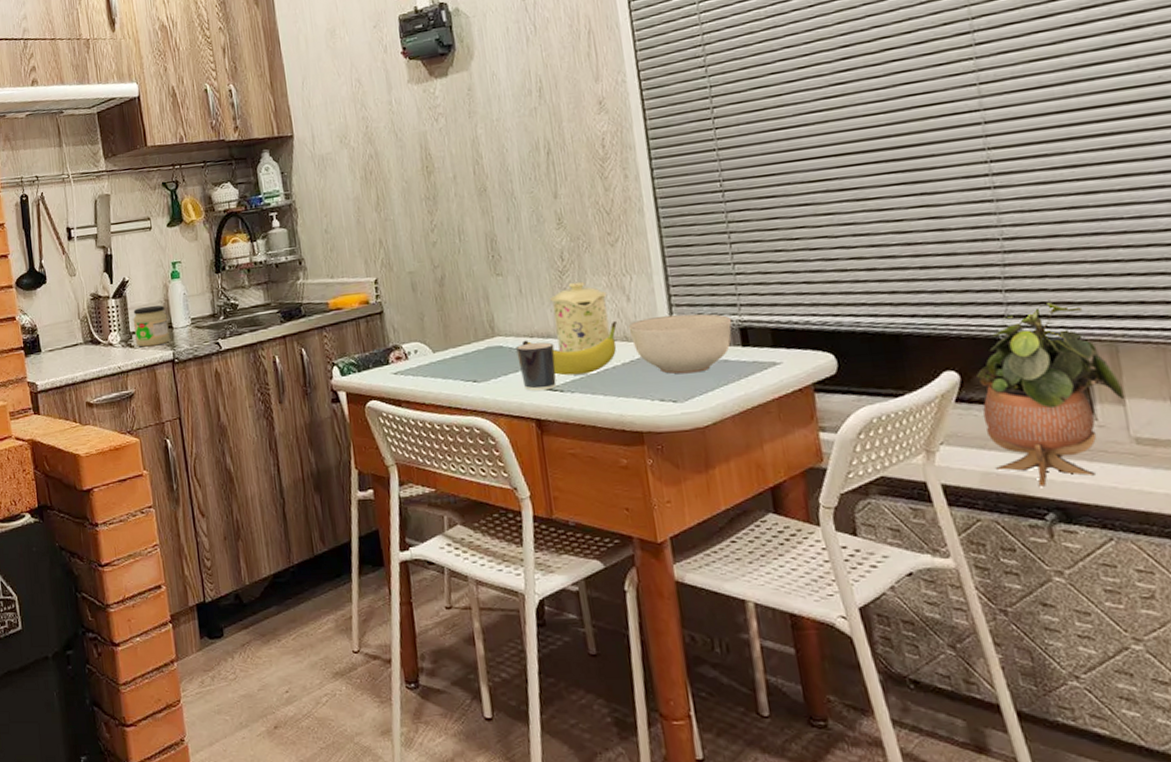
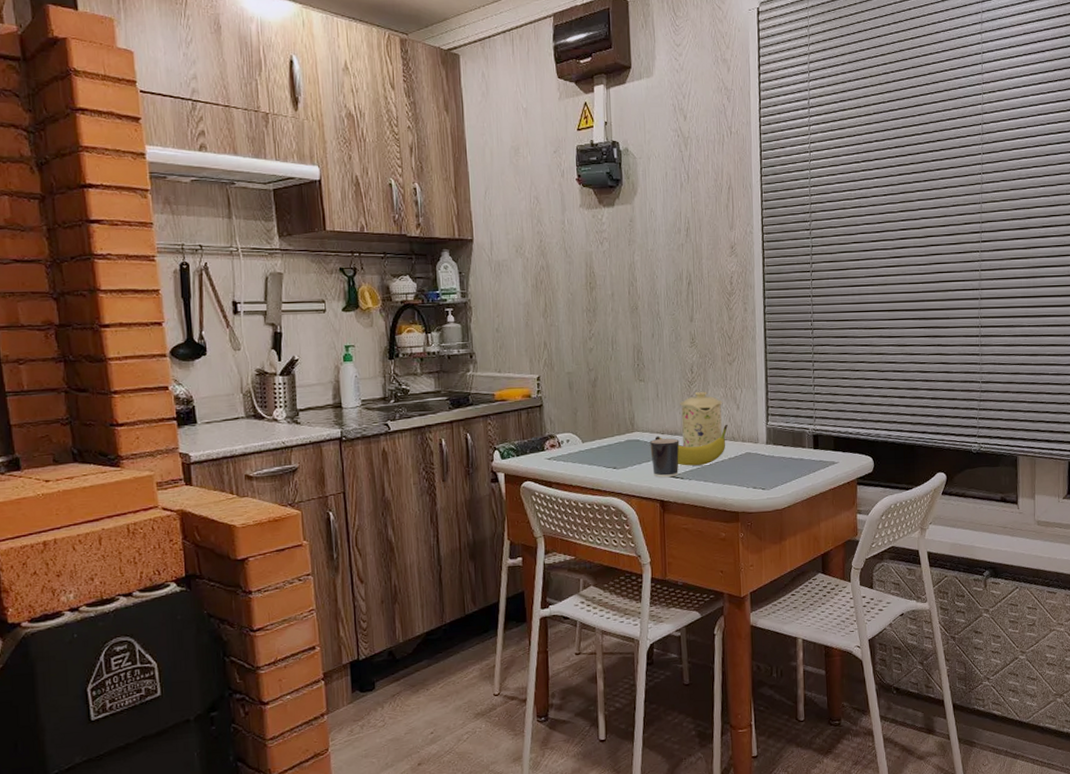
jar: present [132,305,170,347] -> none [300,385,338,424]
bowl: present [628,313,732,374] -> none [736,422,809,468]
potted plant: present [976,300,1125,487] -> none [956,426,1035,553]

